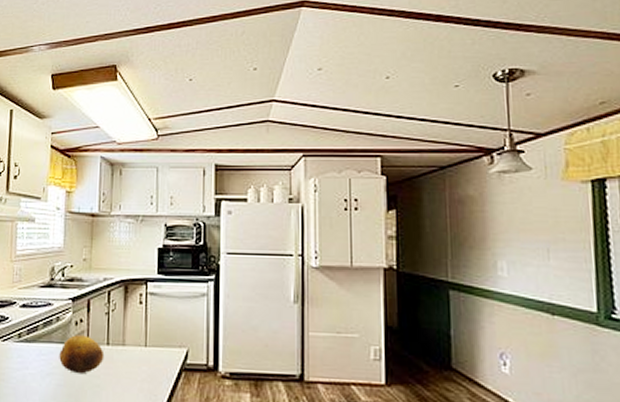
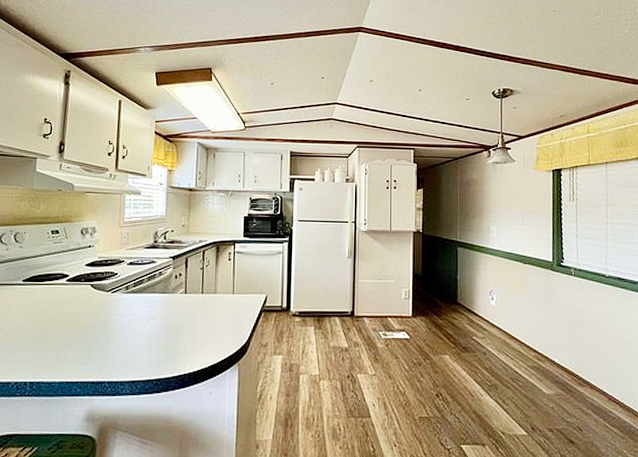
fruit: present [59,335,105,373] -> none [161,286,200,316]

